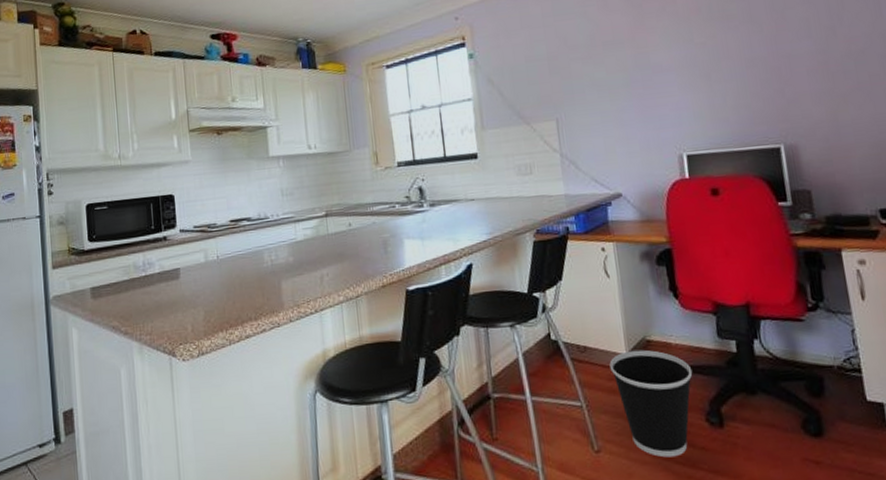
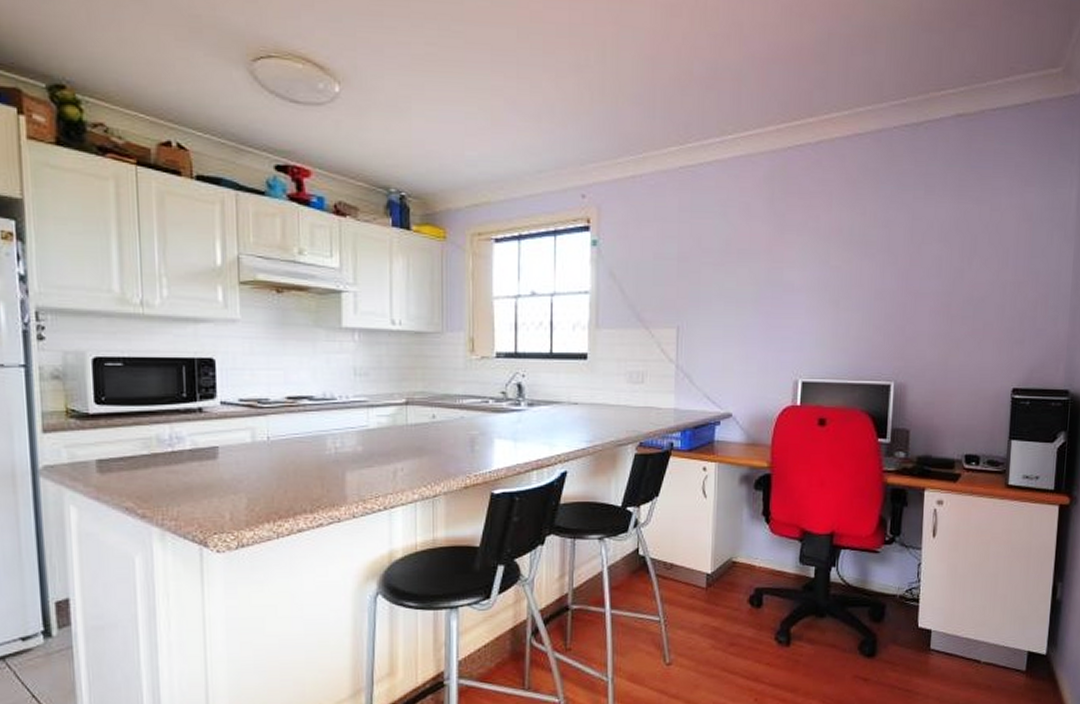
wastebasket: present [609,349,693,458] -> none [693,570,771,672]

